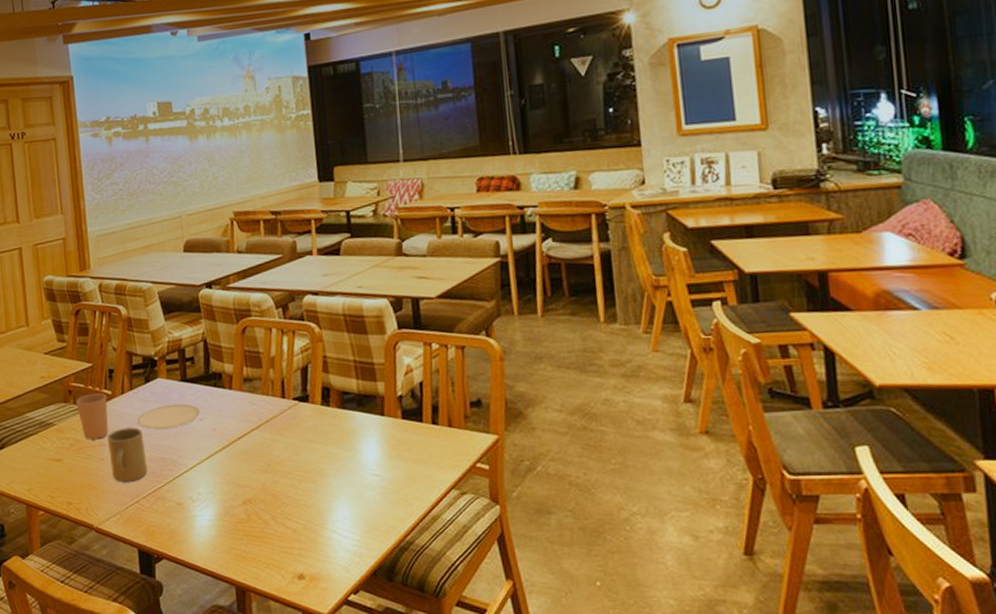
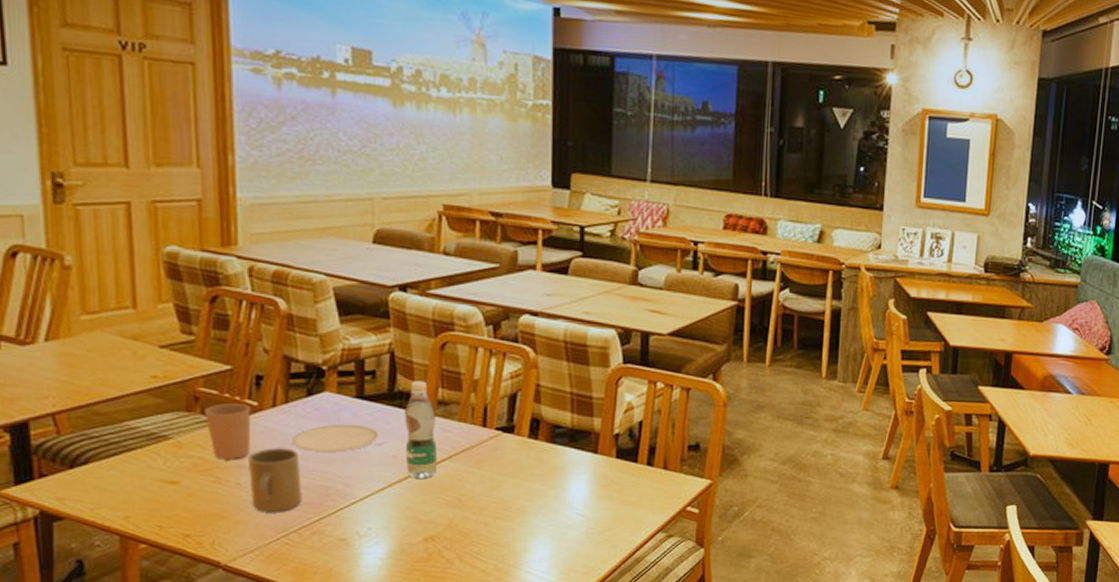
bottle: none [218,362,248,448] -> present [404,381,437,479]

